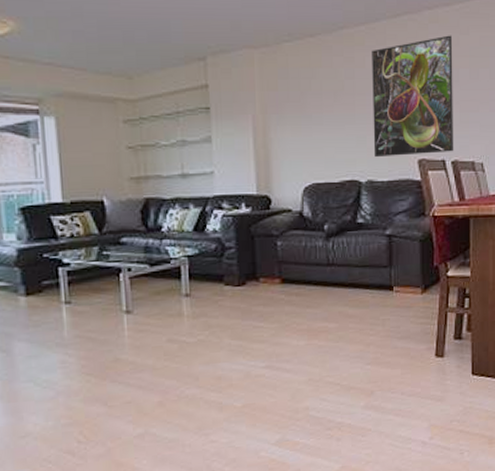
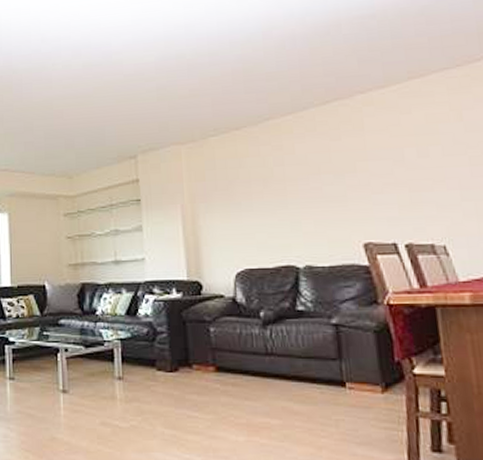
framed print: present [372,35,454,158] -> none [301,116,407,242]

